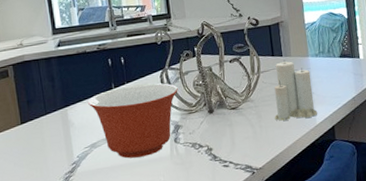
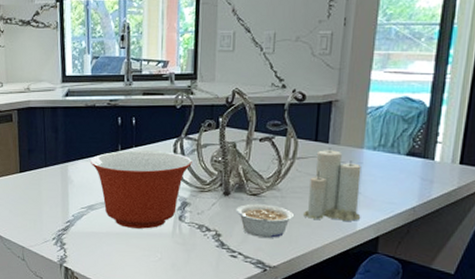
legume: none [221,115,268,145] -> present [236,204,294,238]

